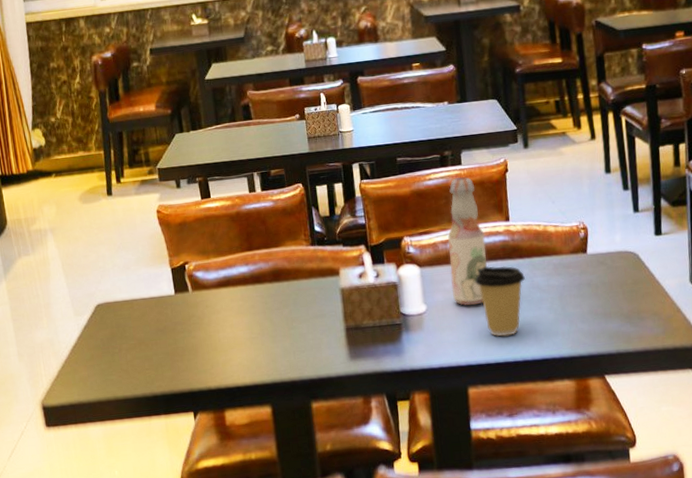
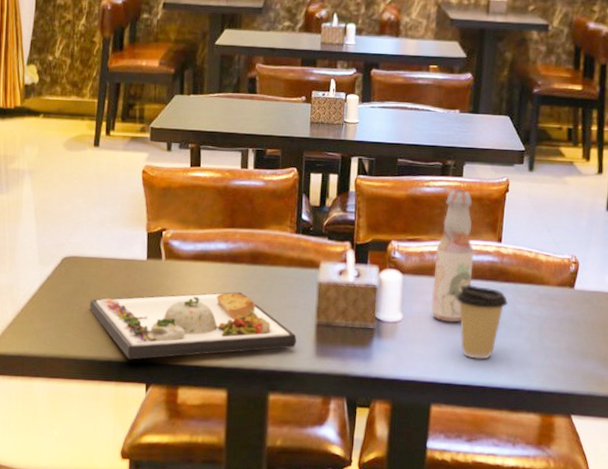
dinner plate: none [128,310,330,392] -> present [89,292,296,360]

